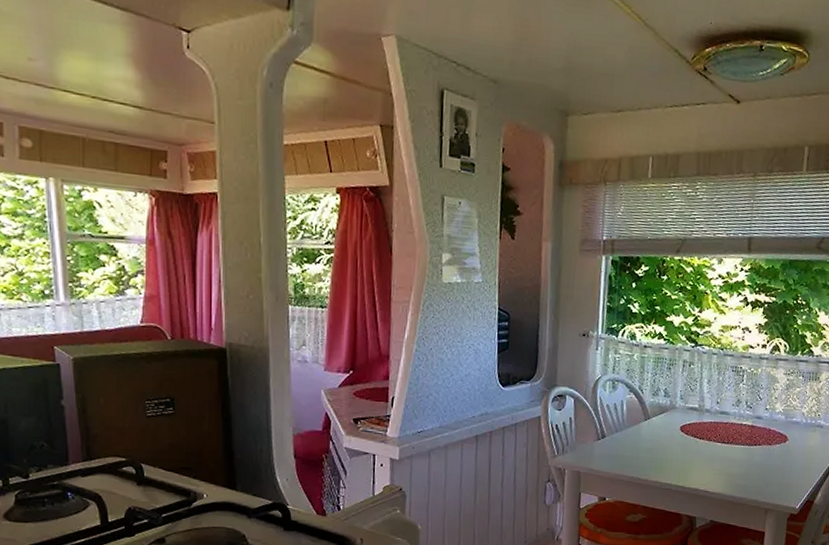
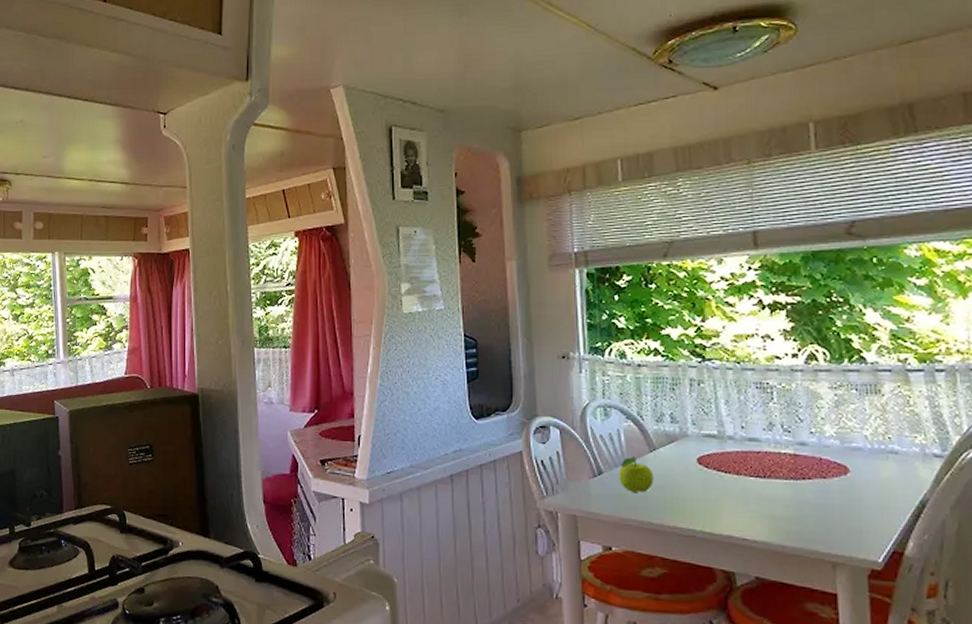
fruit: none [618,423,646,454] -> present [619,456,654,492]

